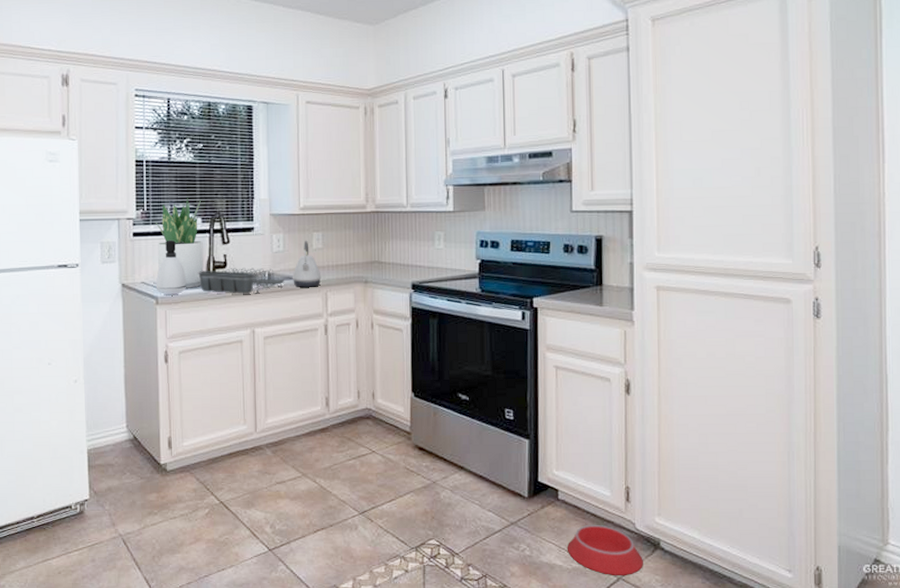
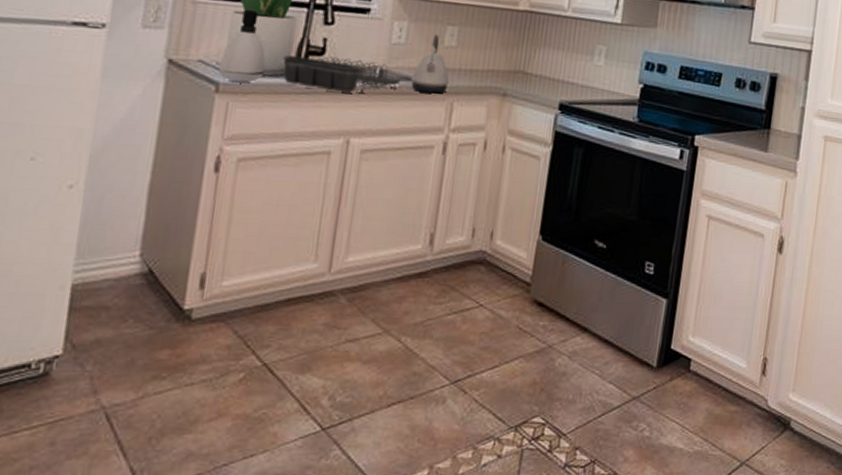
pet bowl: present [566,525,643,575] -> none [691,401,771,460]

